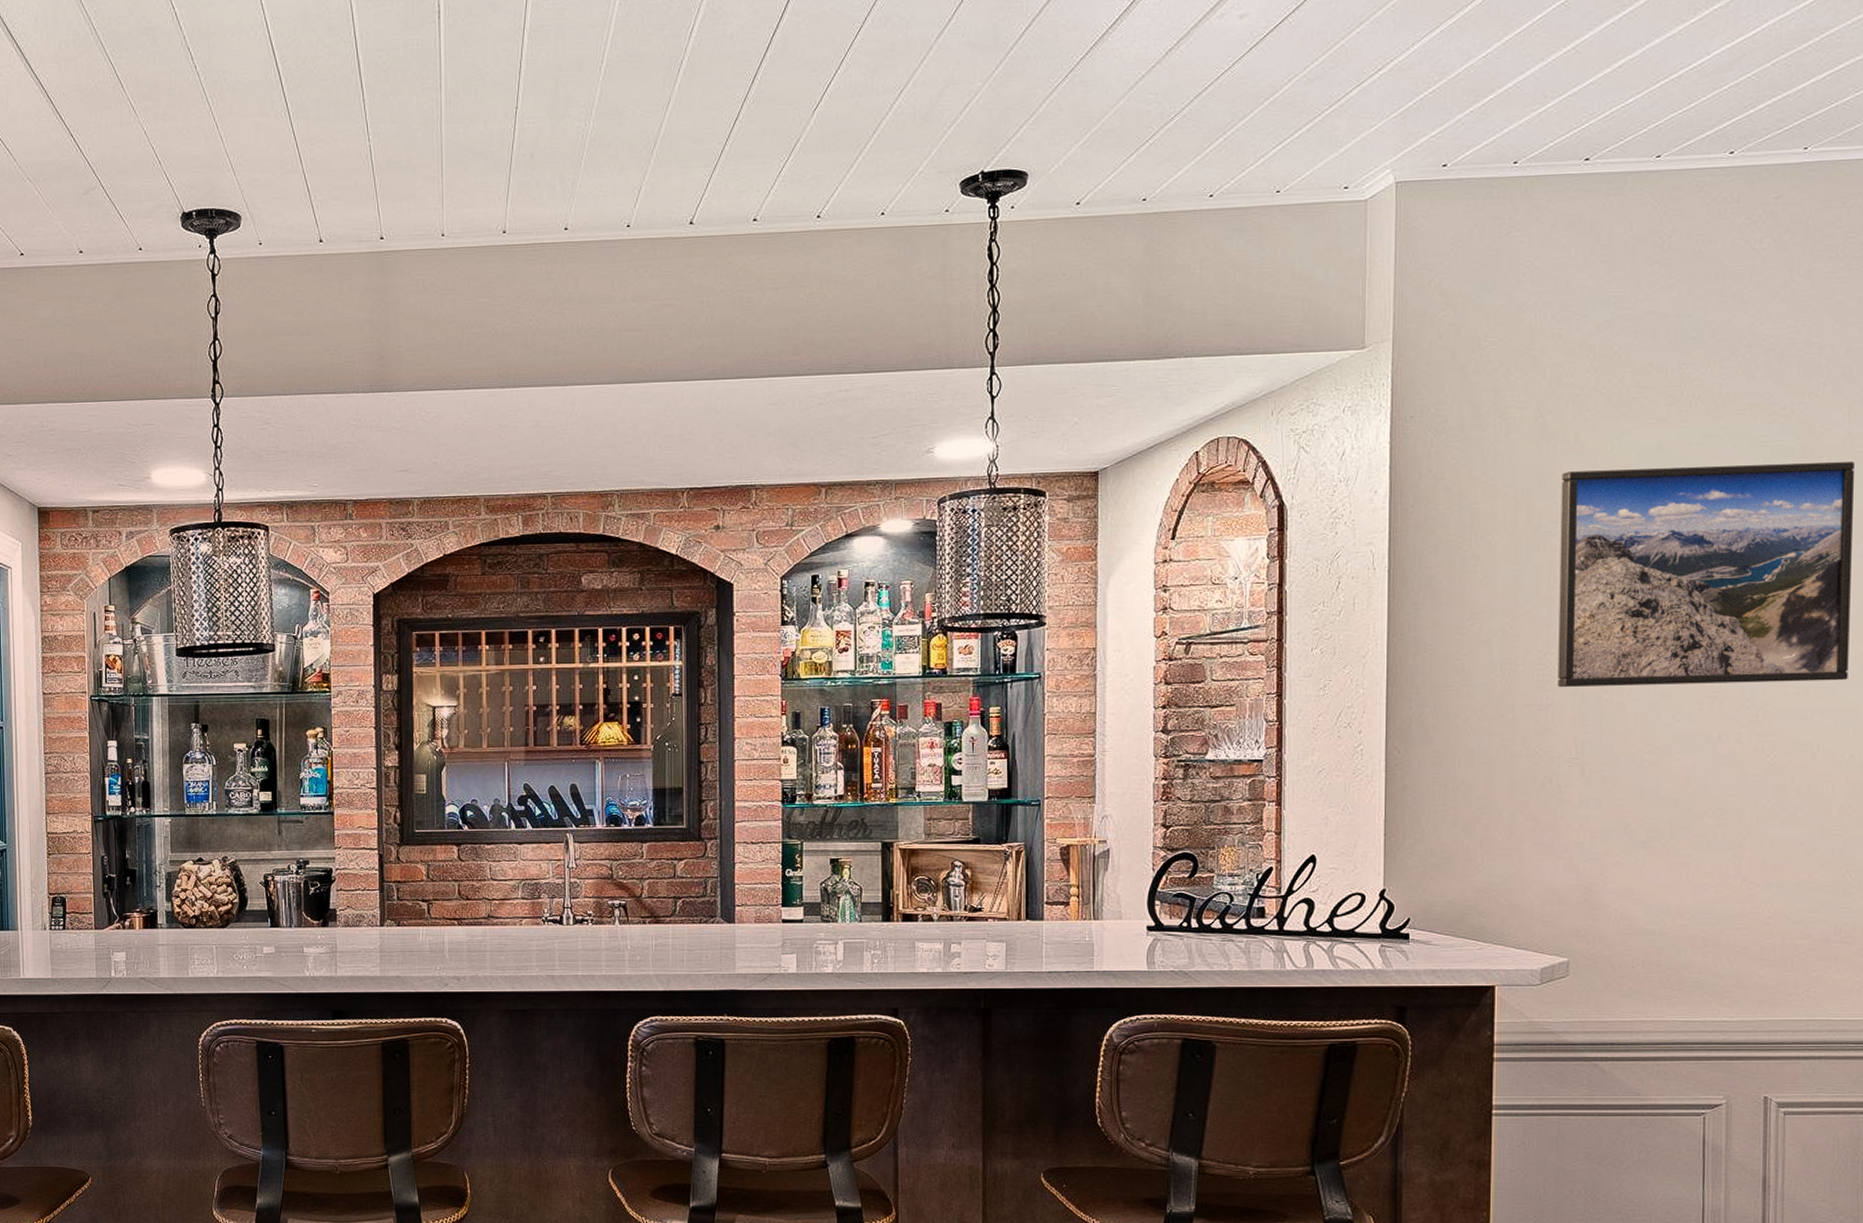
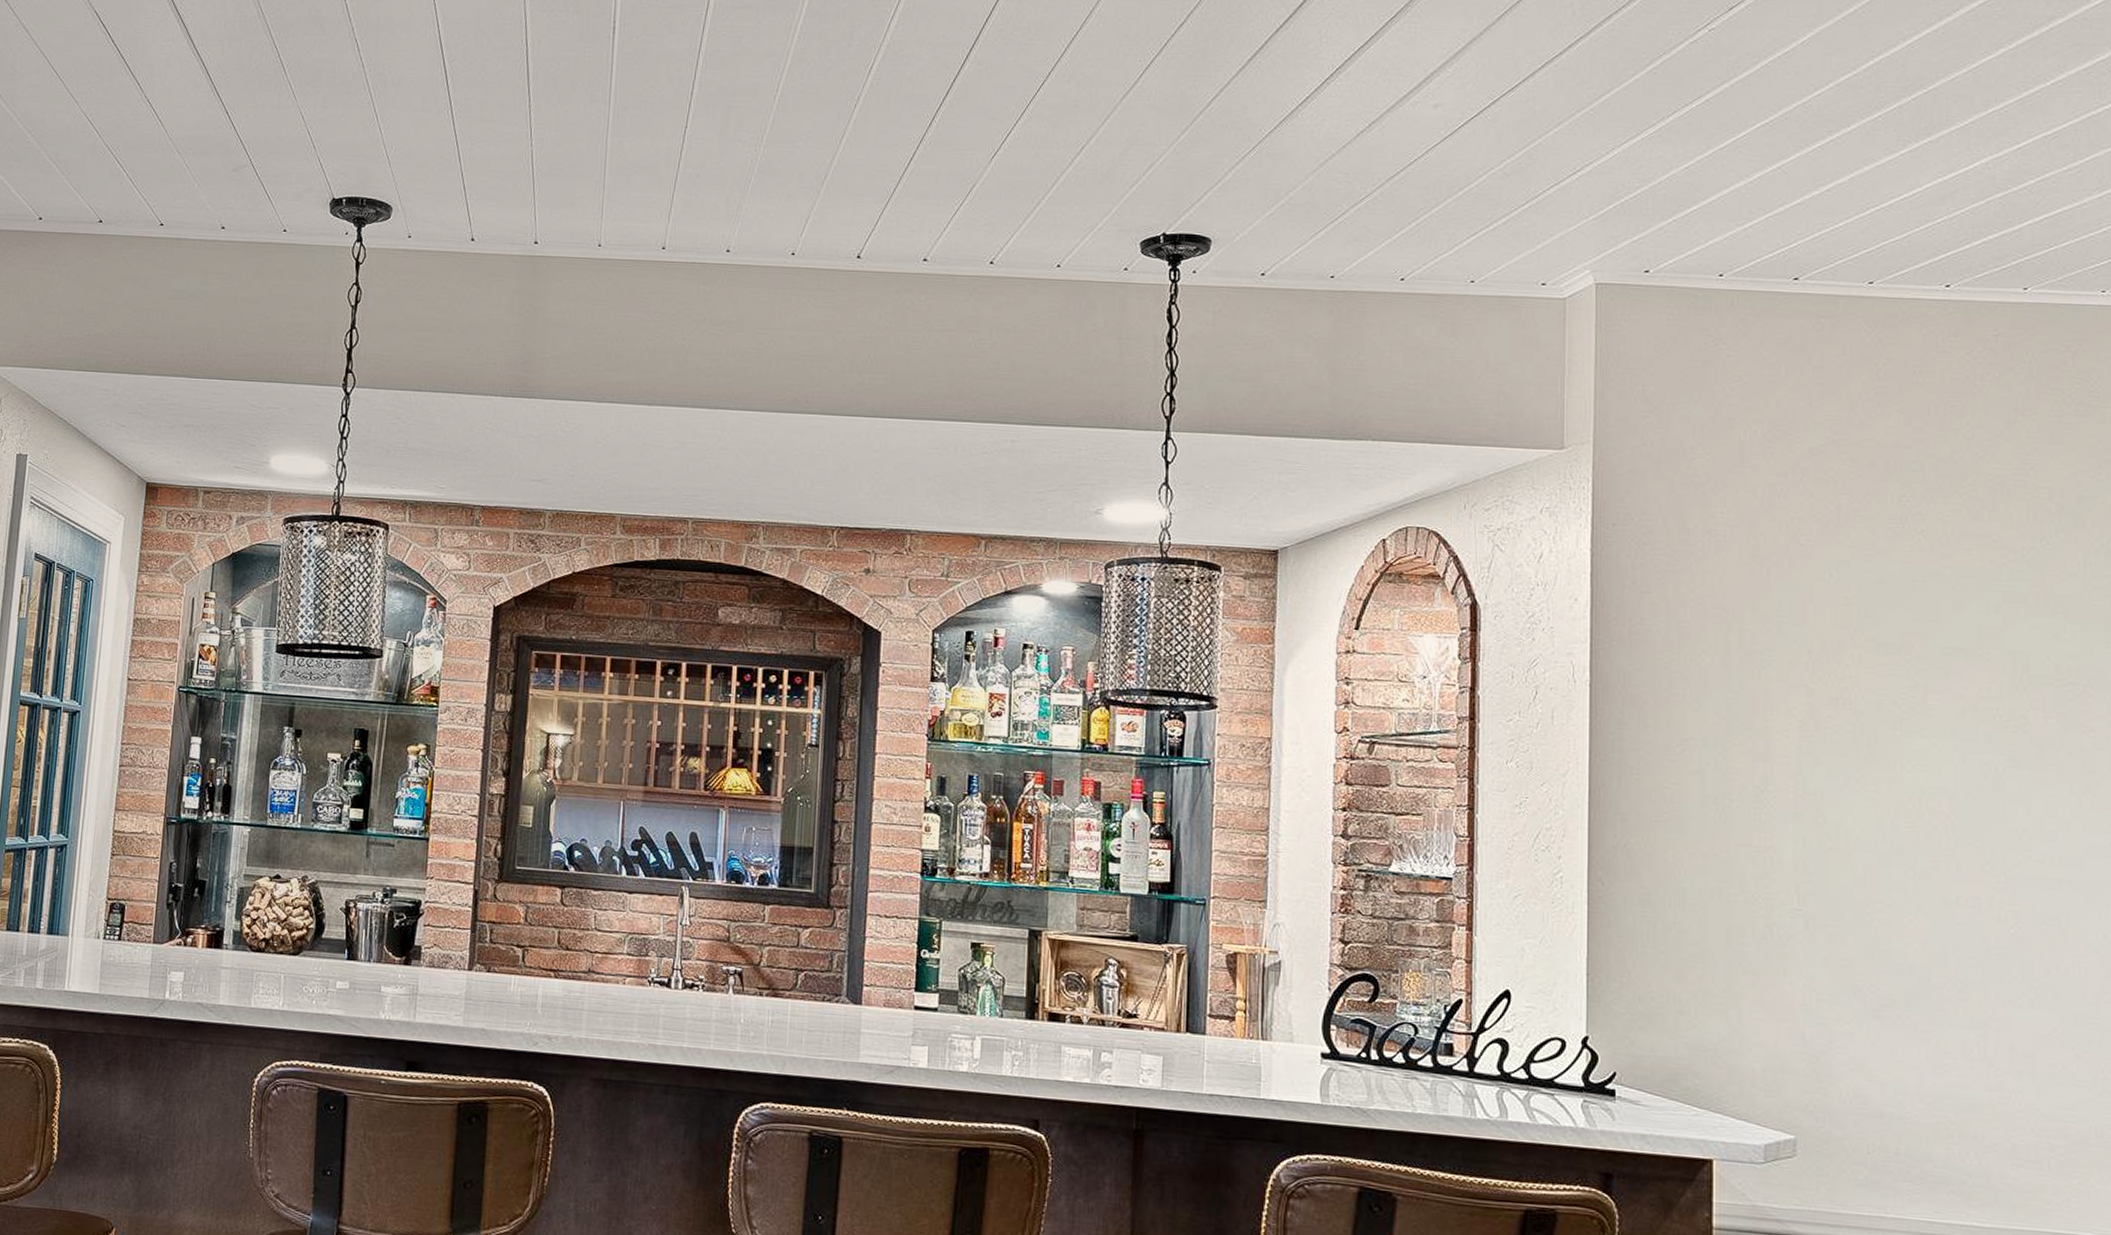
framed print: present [1557,462,1856,687] -> none [1776,597,2097,851]

